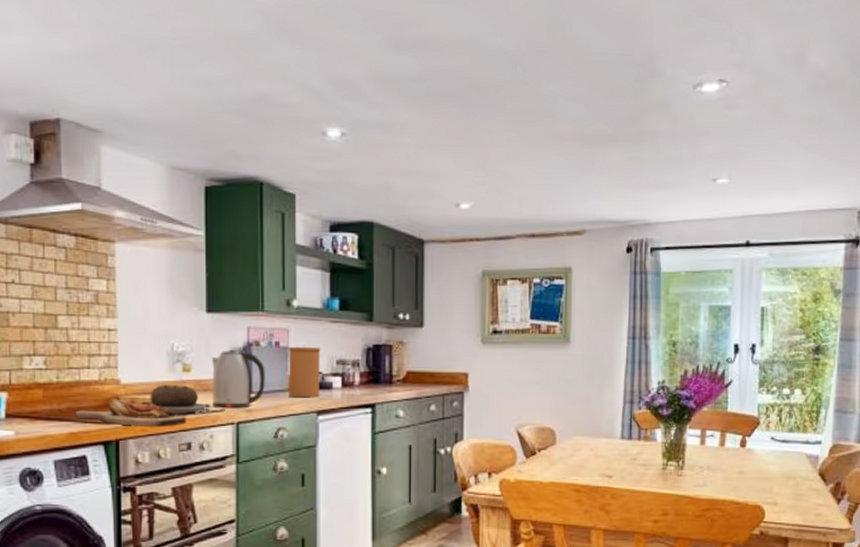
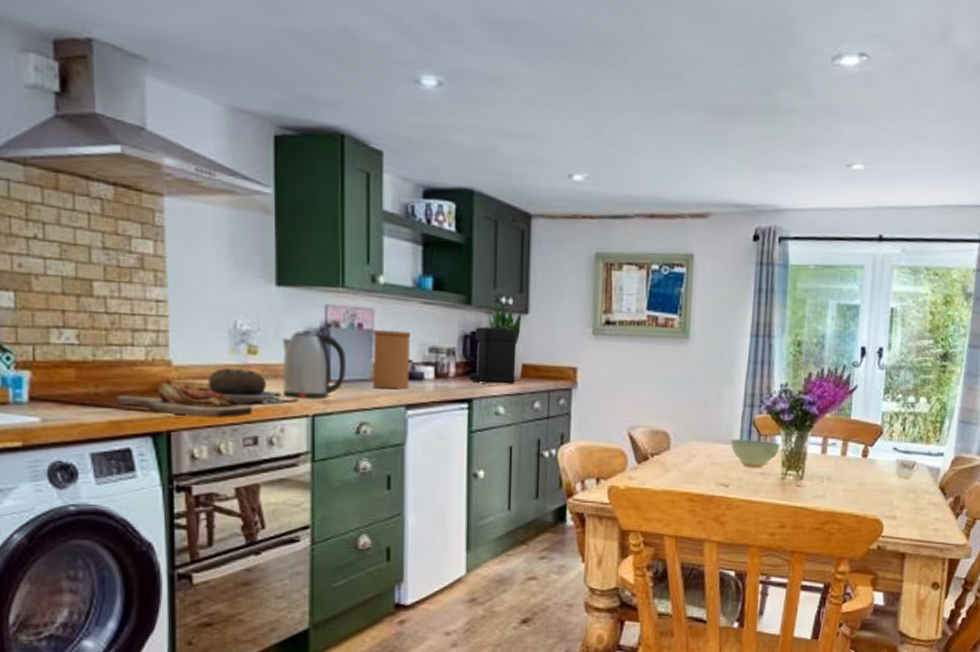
coffee maker: none [372,341,413,390] -> present [469,327,517,385]
planter: none [388,319,420,388] -> present [488,304,524,382]
bowl: none [612,433,661,461] -> present [730,439,781,469]
teacup: none [772,448,798,470] -> present [894,459,919,482]

